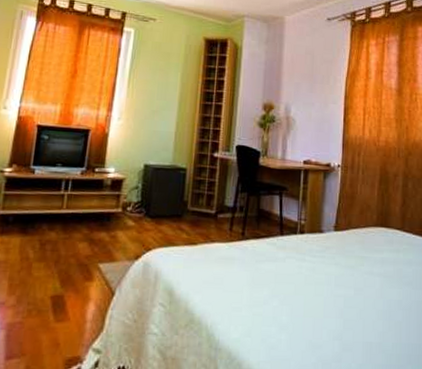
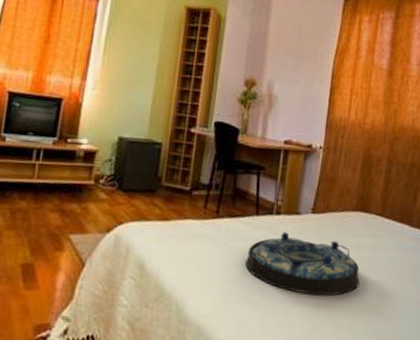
serving tray: none [273,251,385,314] -> present [245,232,360,296]

